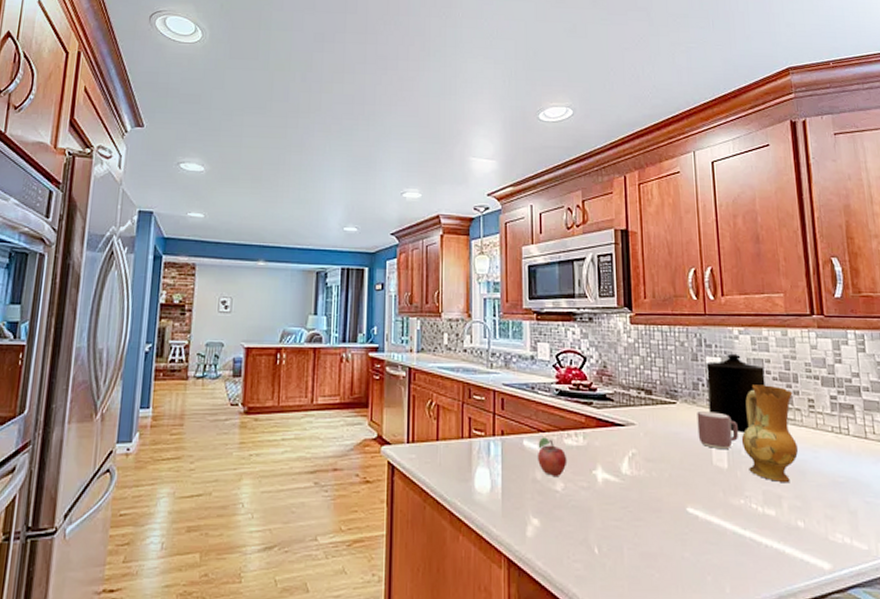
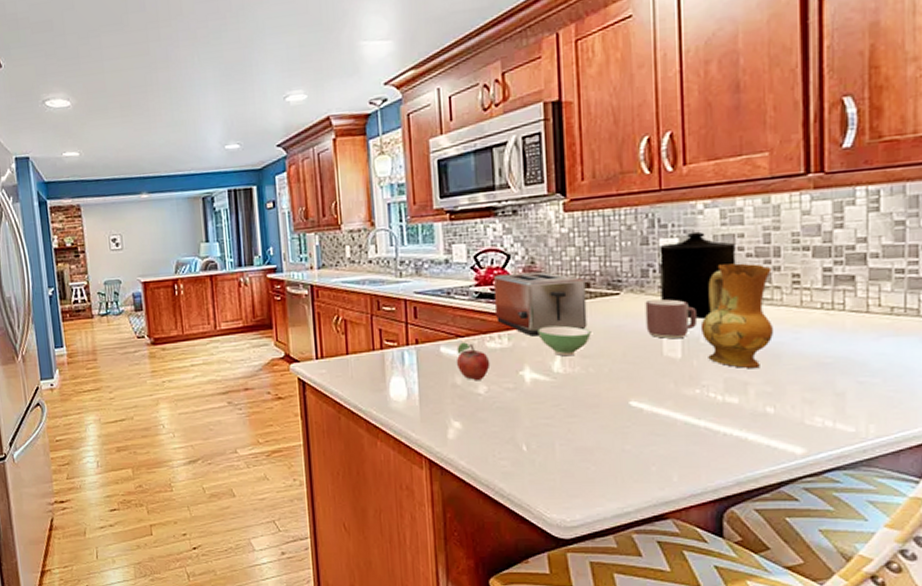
toaster: none [572,374,650,437] -> present [494,271,587,337]
bowl: none [609,428,654,459] -> present [538,325,591,357]

